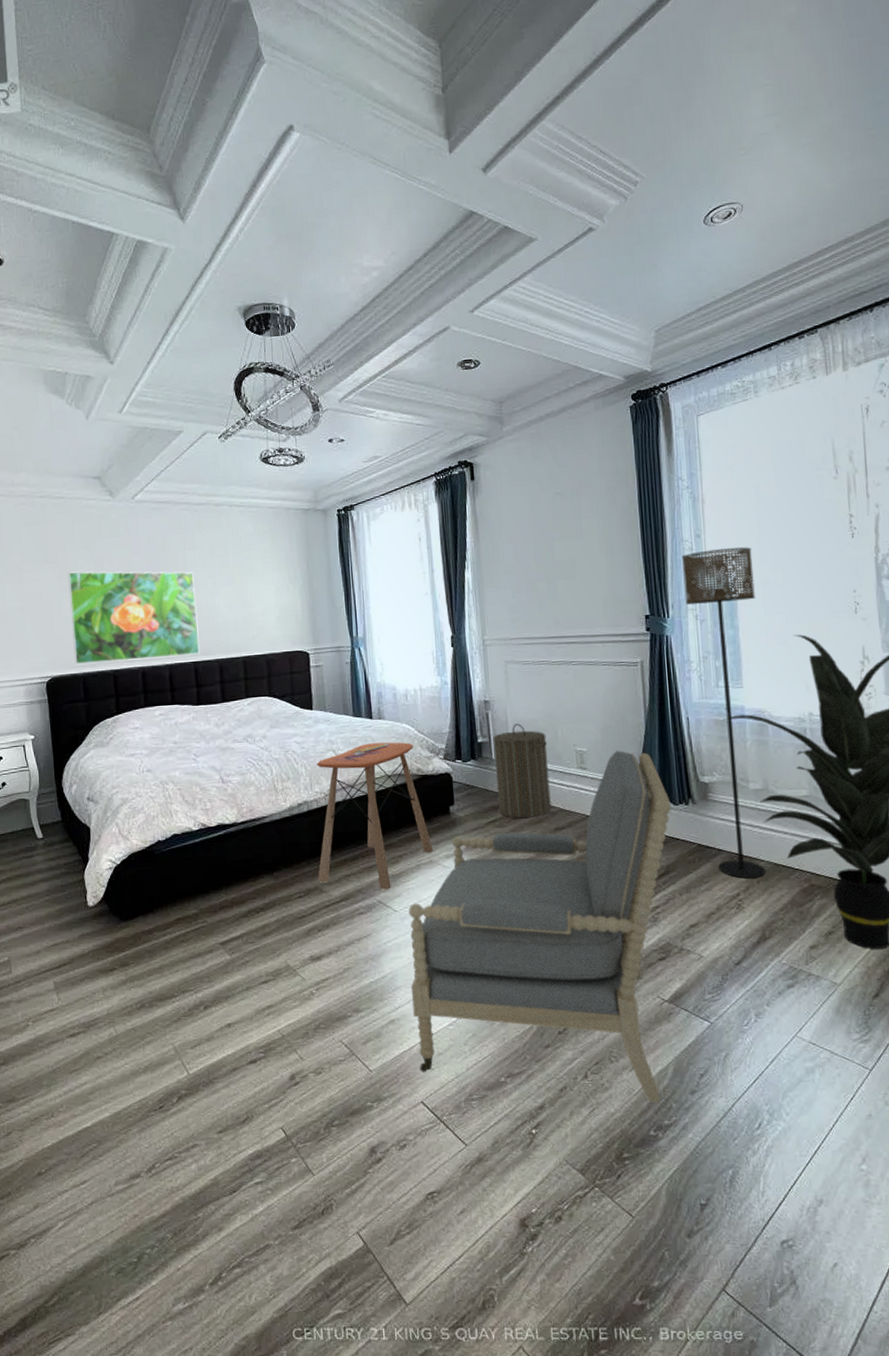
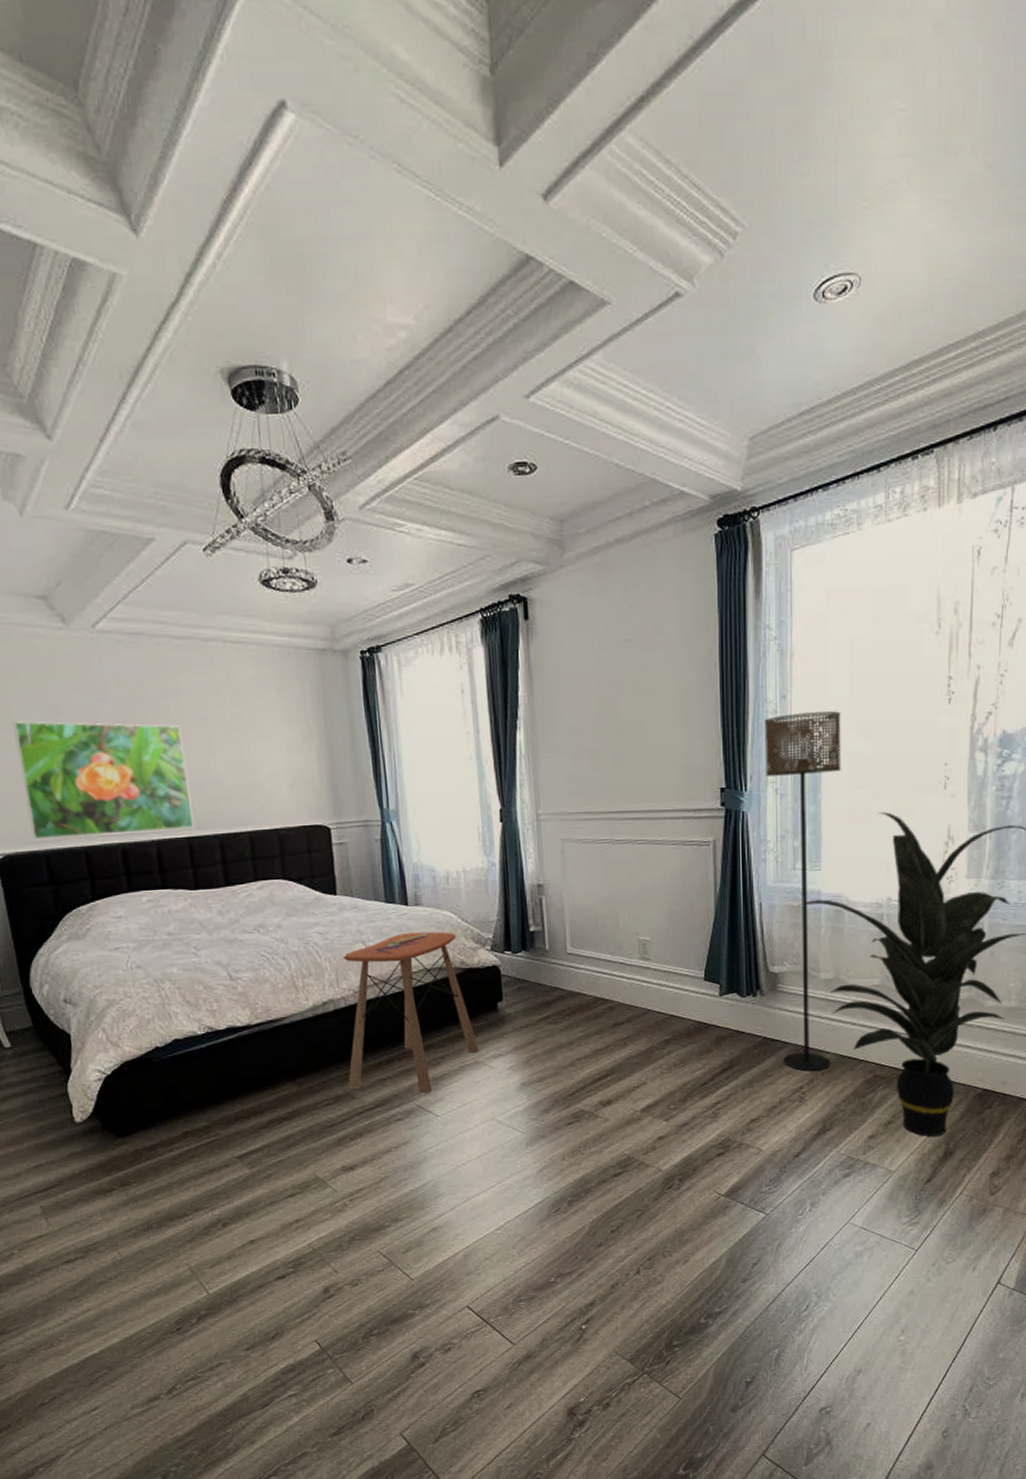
armchair: present [409,750,672,1104] -> none [452,939,739,1293]
laundry hamper: present [493,723,552,819] -> none [546,910,610,1015]

